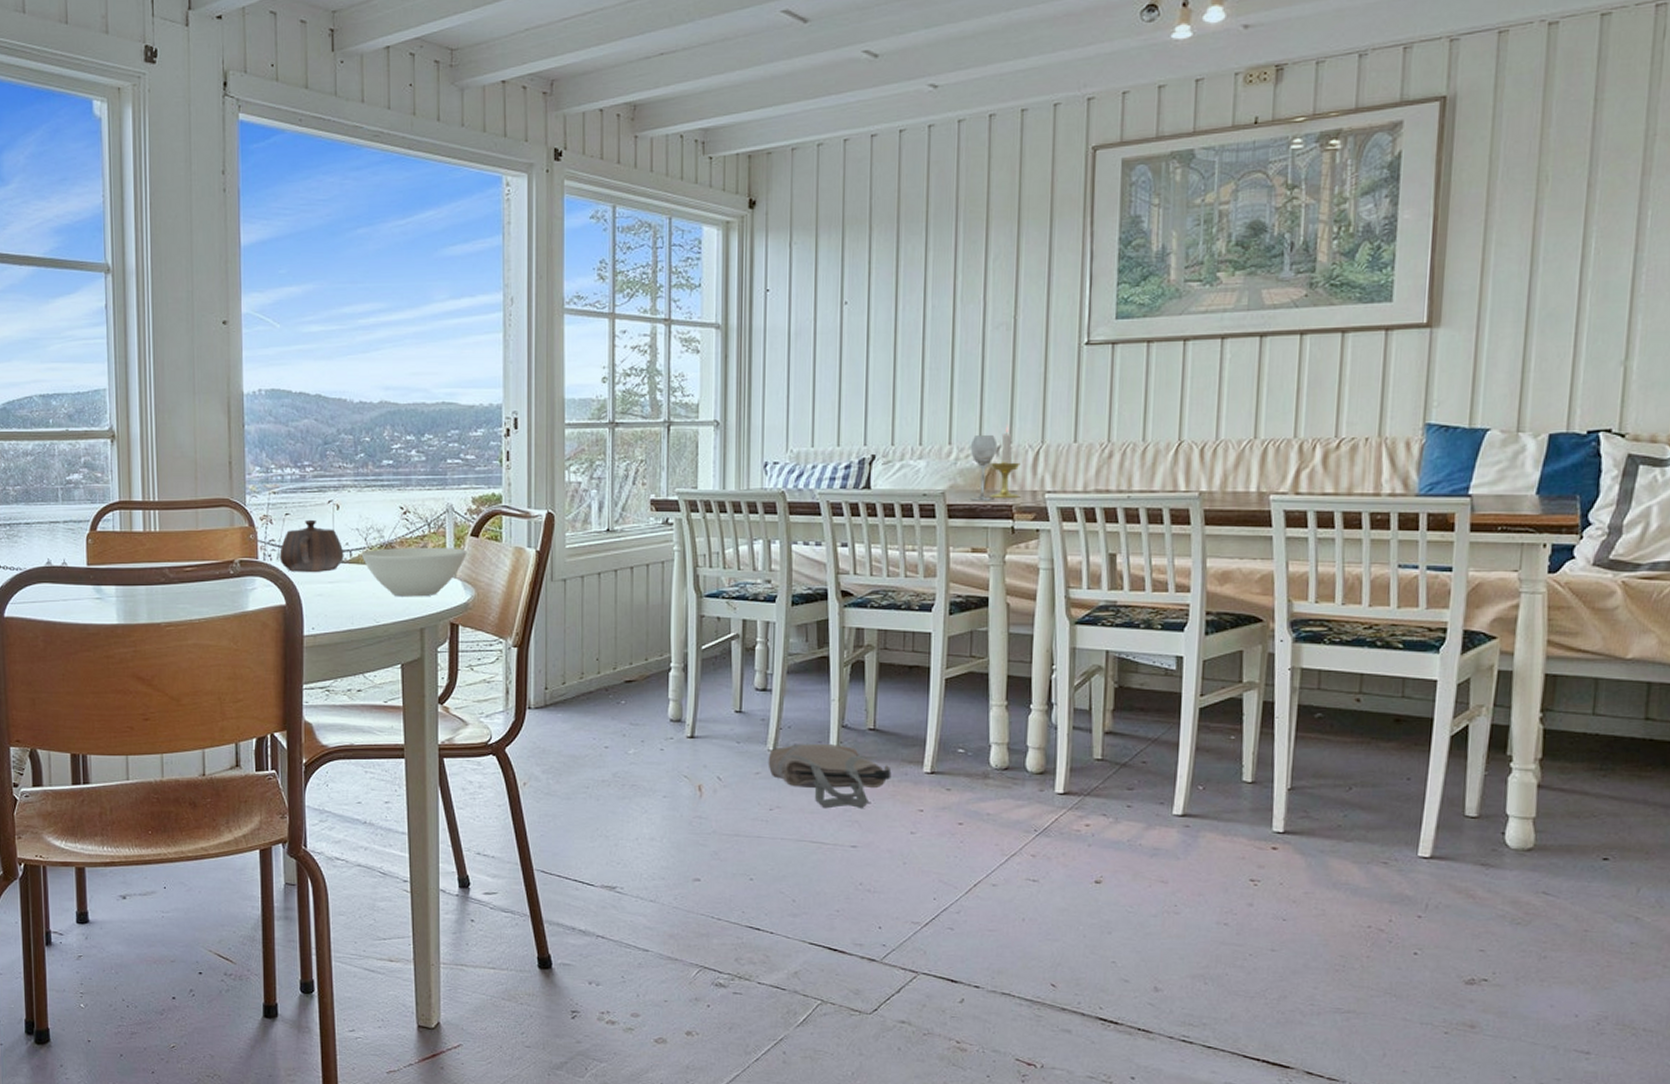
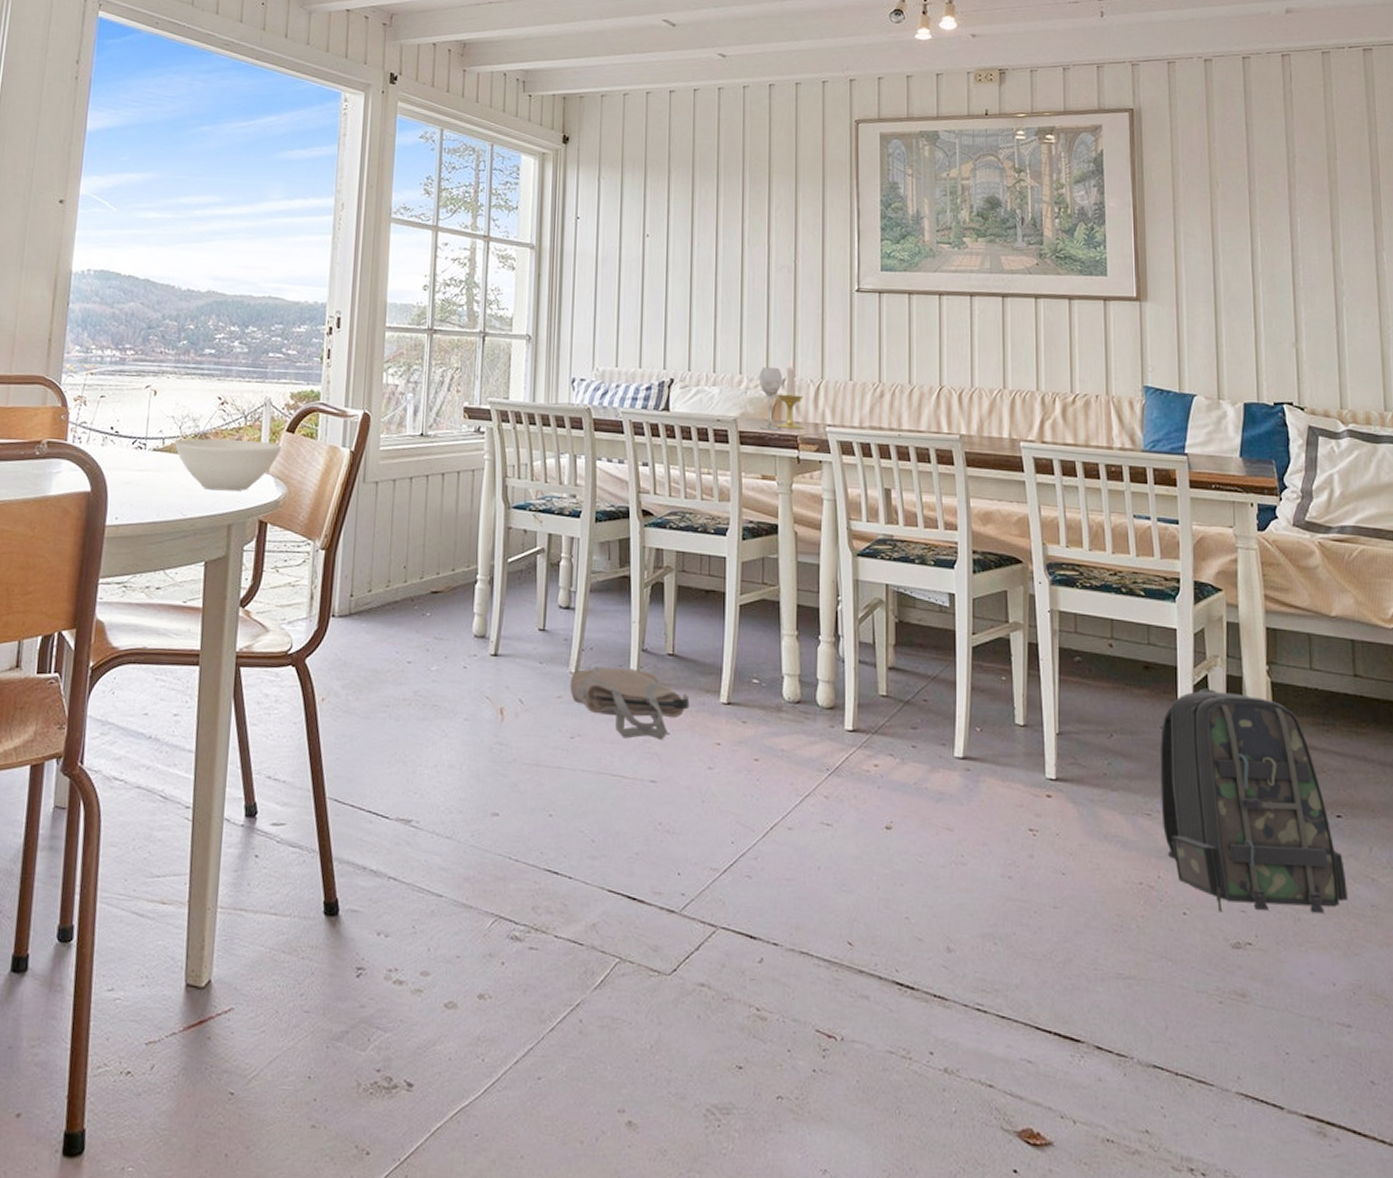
teapot: present [279,519,344,572] -> none [89,403,157,459]
backpack: none [1399,739,1606,952] -> present [1159,688,1348,913]

